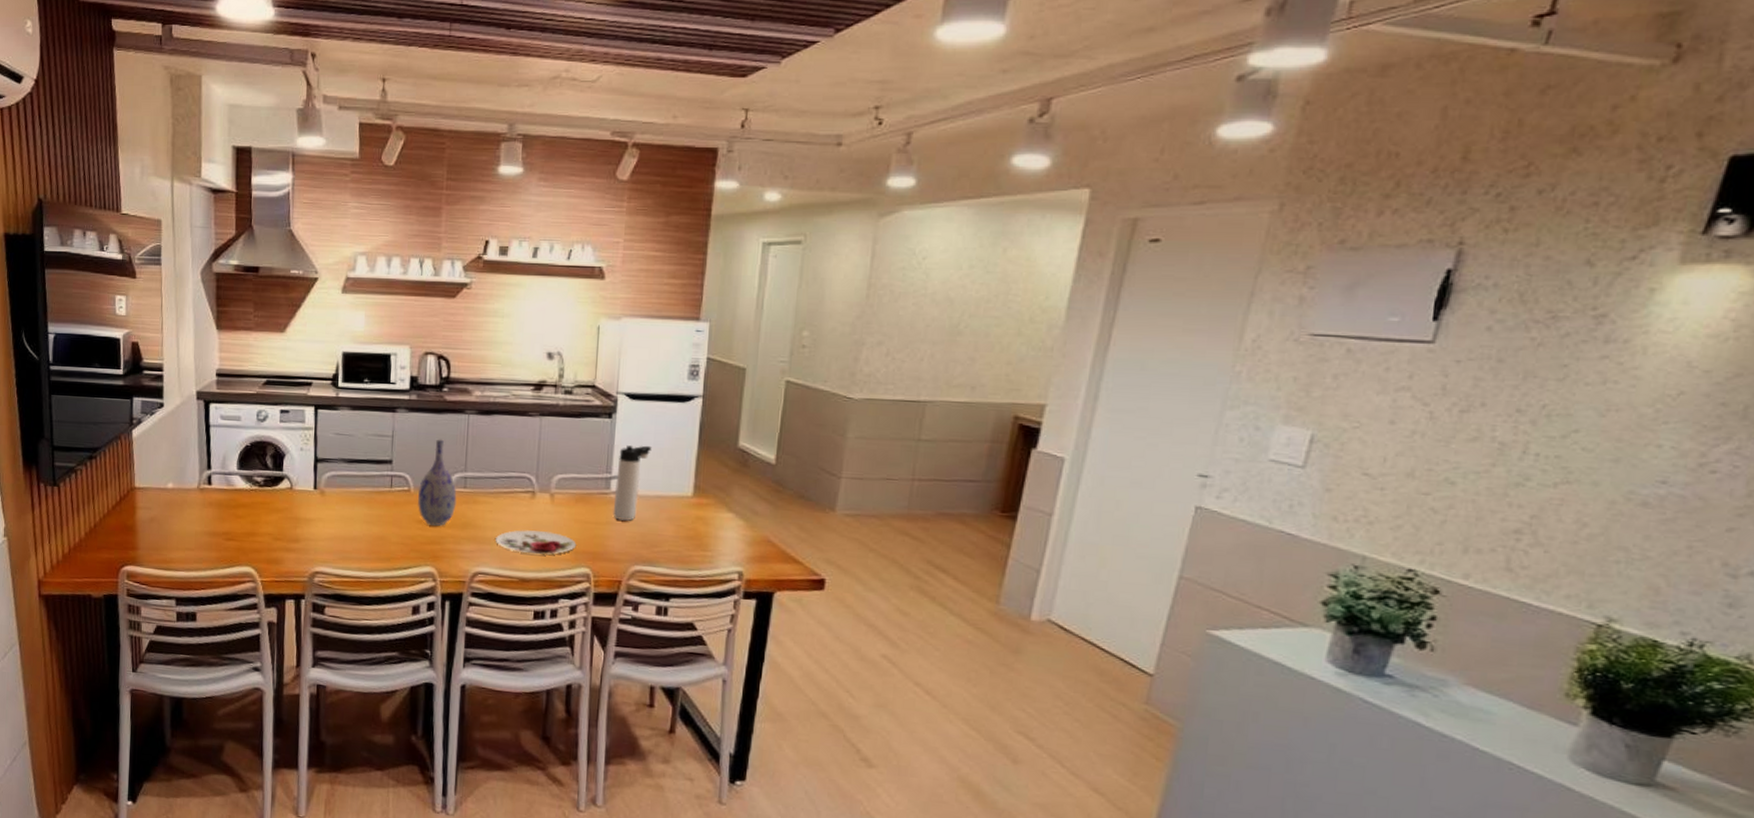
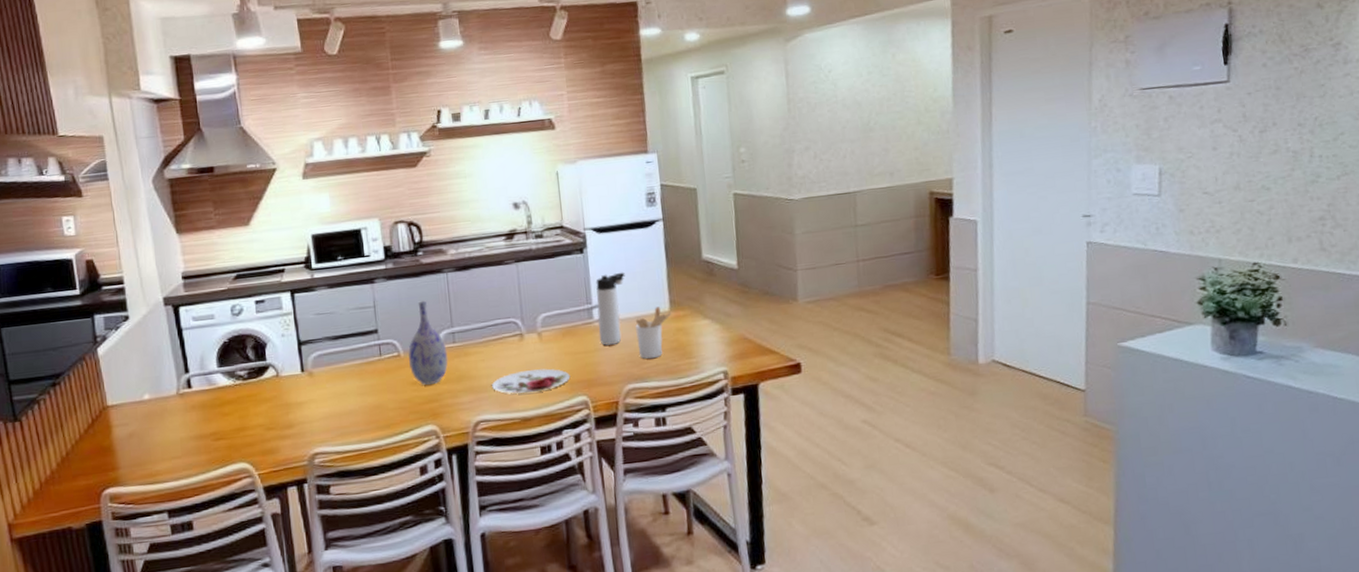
utensil holder: none [651,489,694,544] -> present [635,306,672,359]

